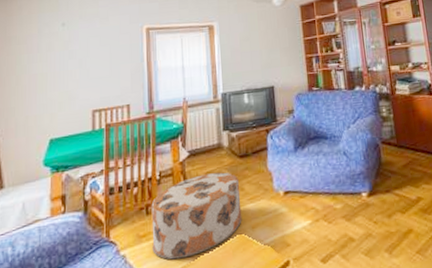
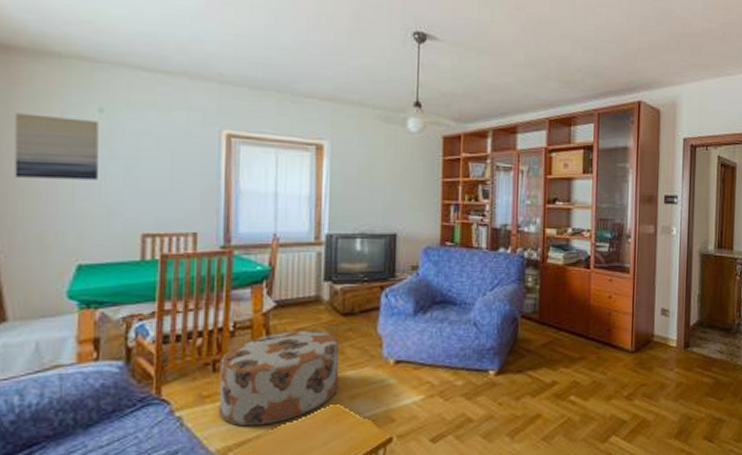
wall art: none [9,32,62,80] -> present [15,113,99,180]

